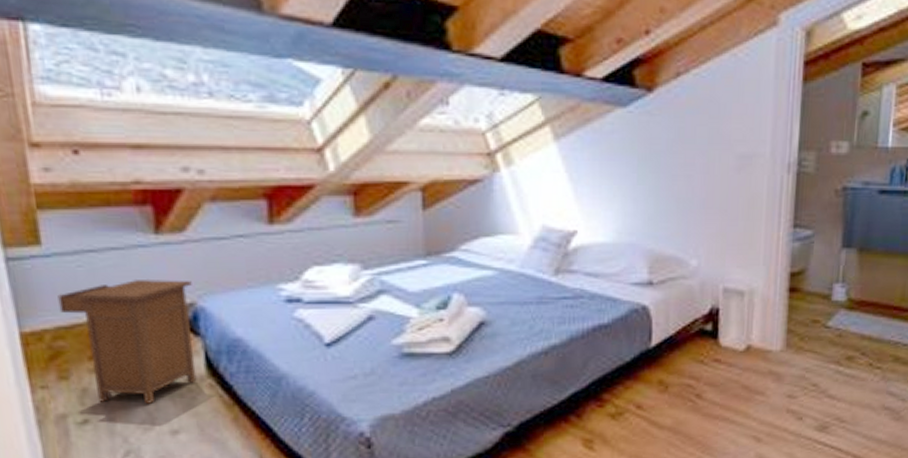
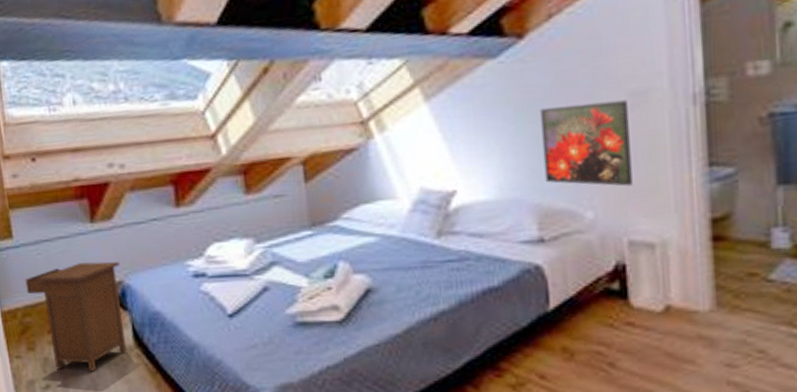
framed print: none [659,161,735,239] -> present [540,99,633,187]

